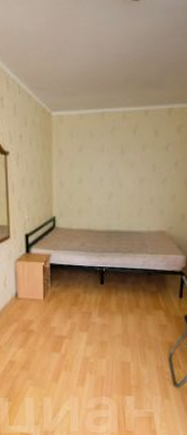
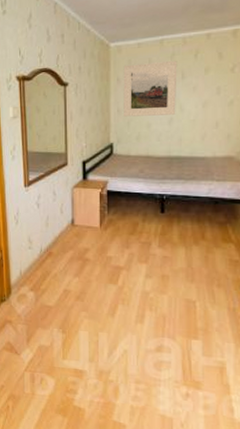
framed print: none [65,134,117,190] -> present [123,60,177,117]

